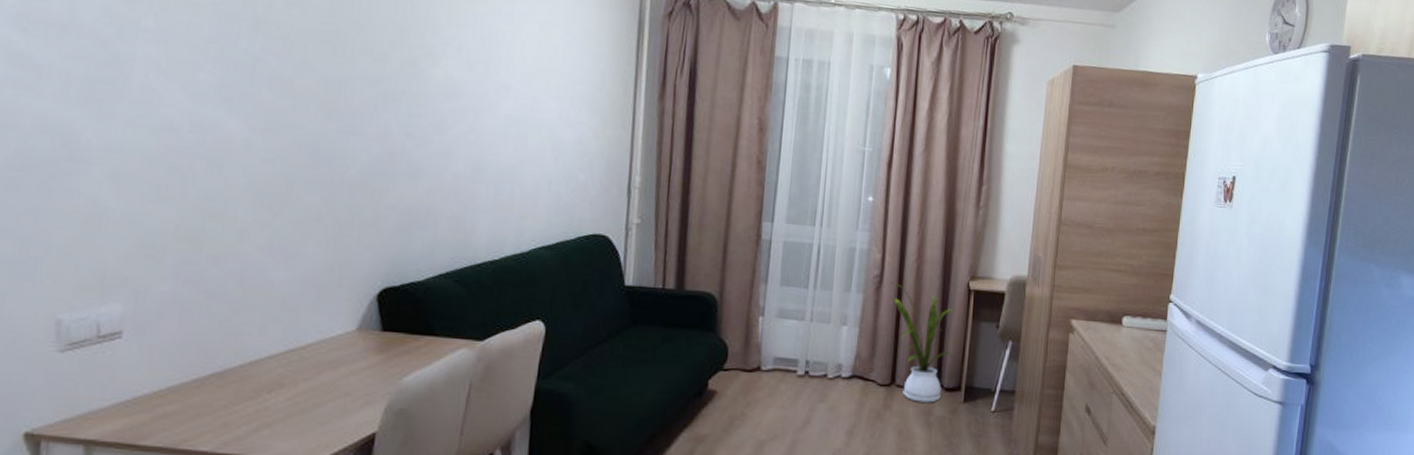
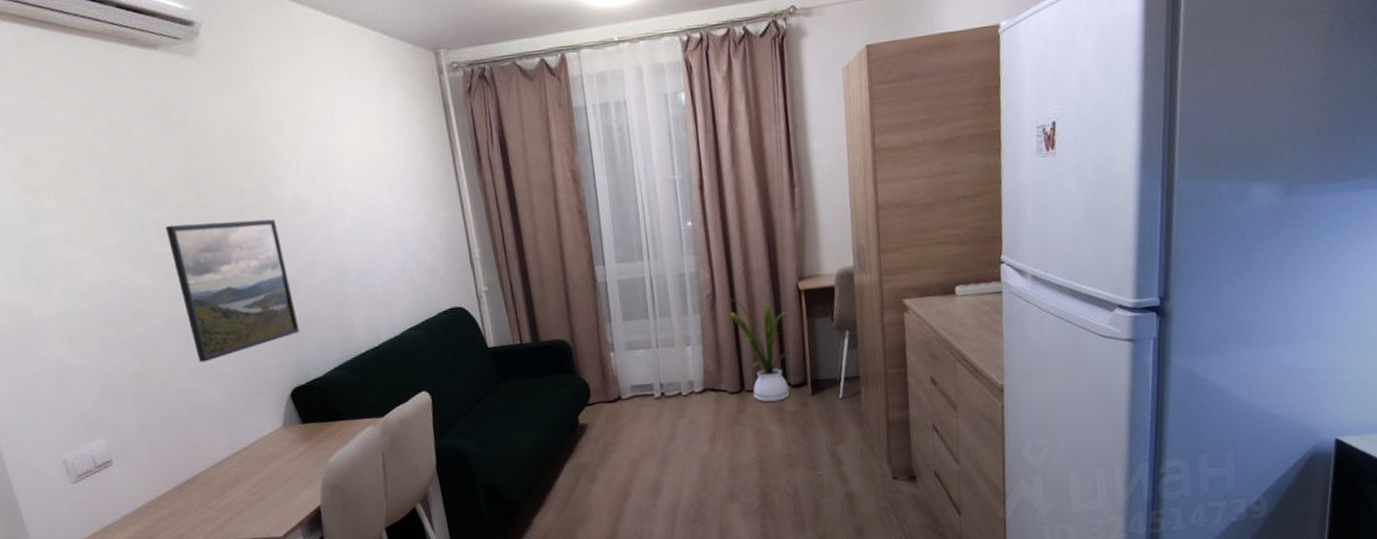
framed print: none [274,76,417,238] -> present [166,219,300,363]

